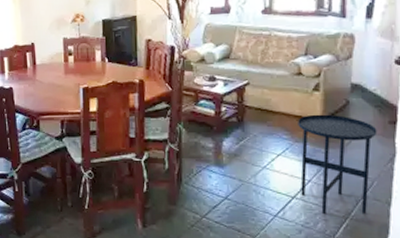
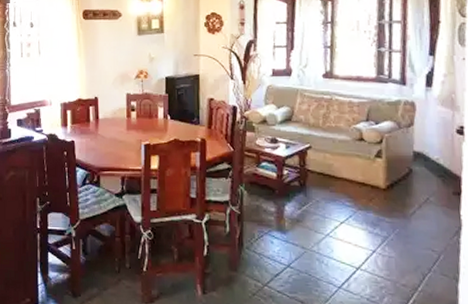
side table: present [298,114,377,215] -> none [360,181,442,289]

